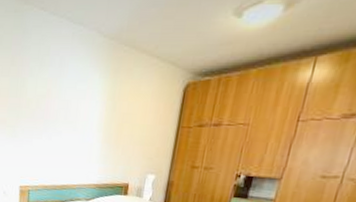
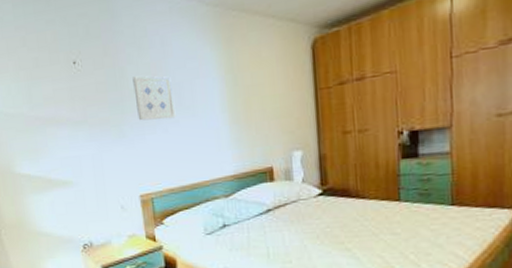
wall art: none [29,88,62,129] -> present [132,75,176,121]

